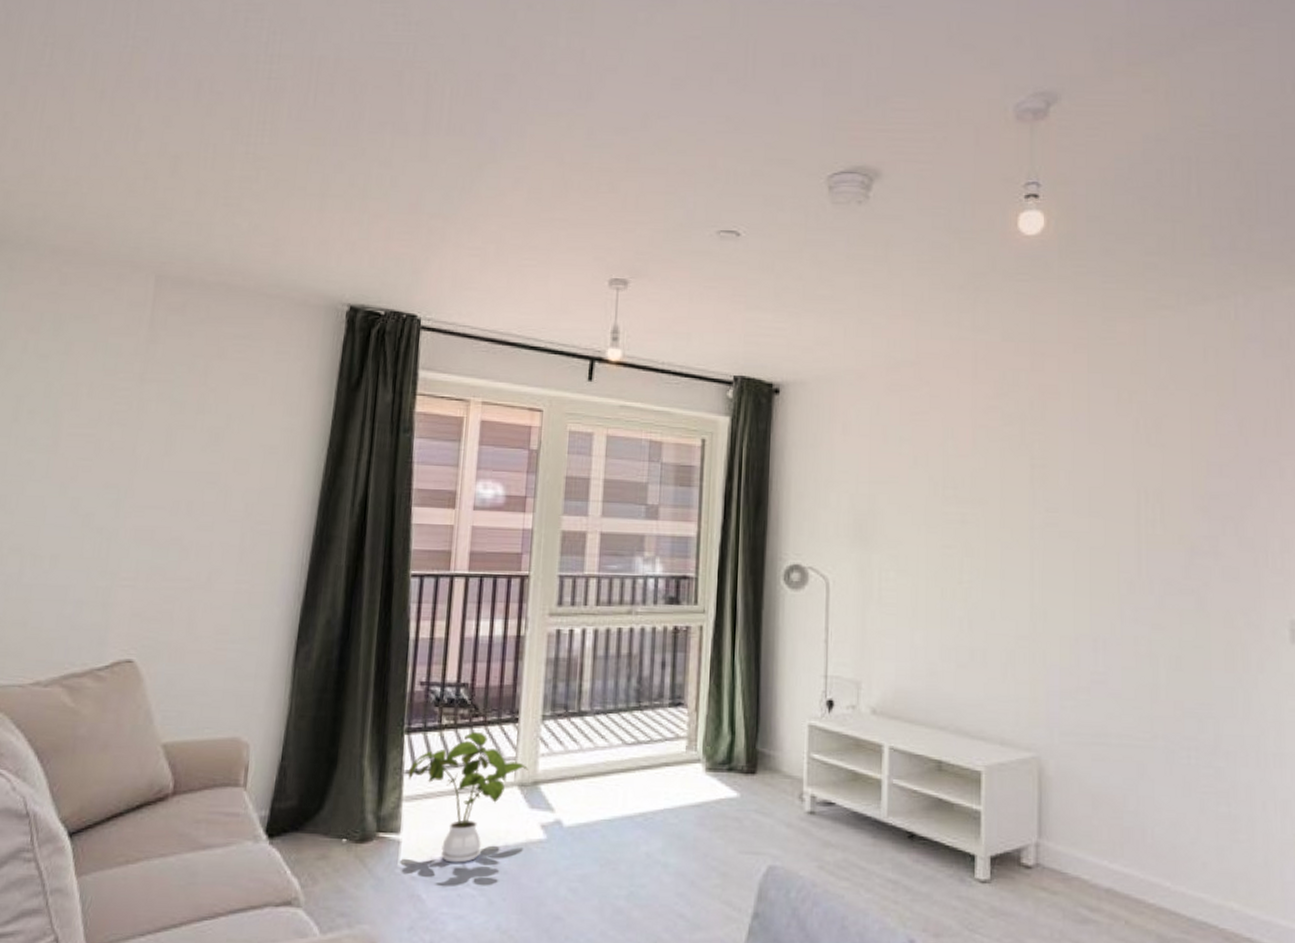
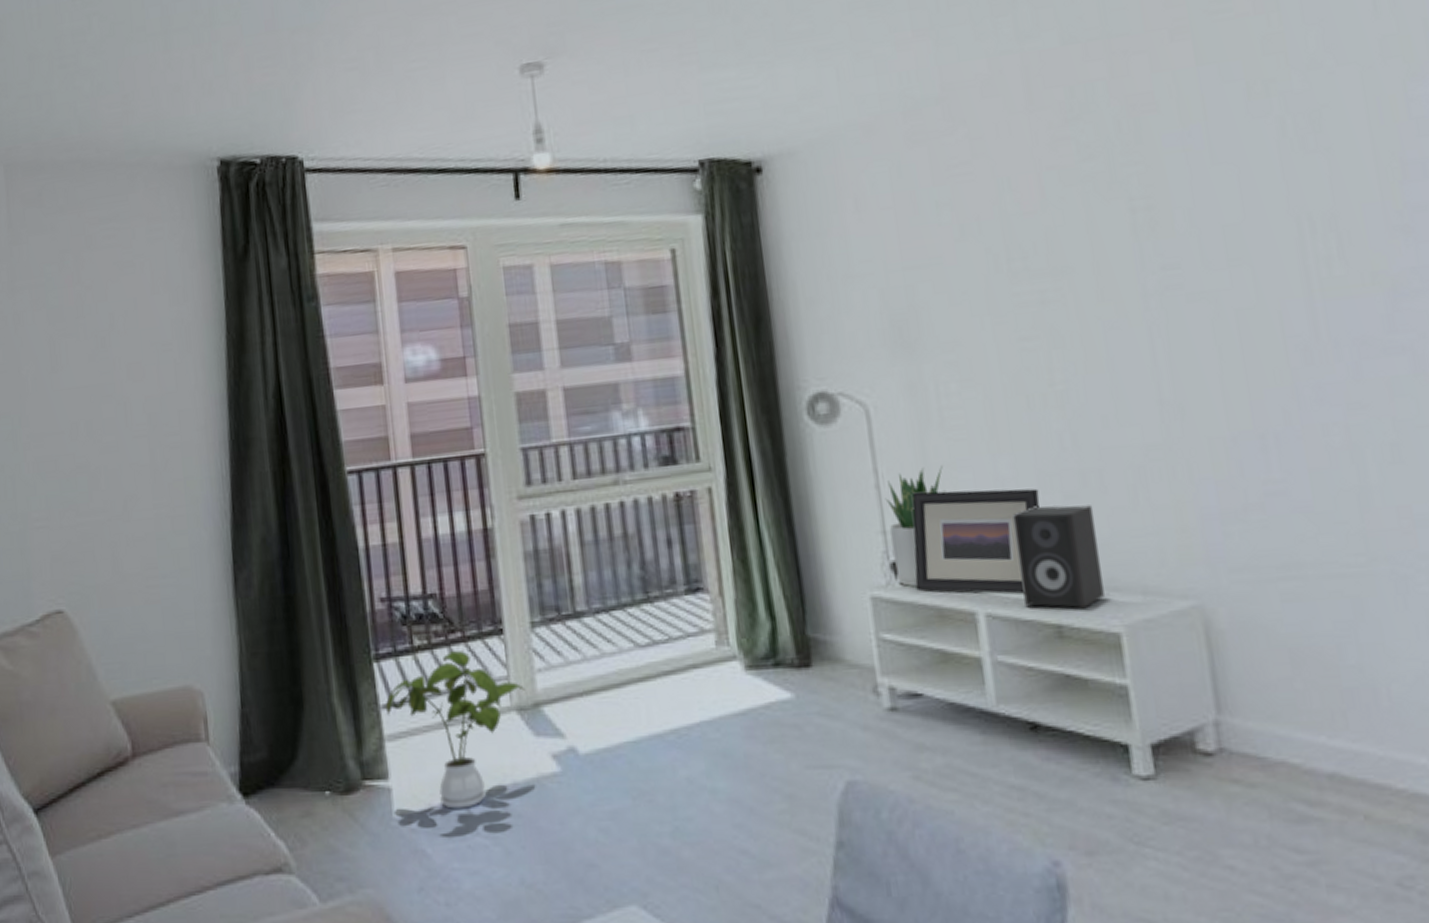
planter: none [830,631,875,721] -> present [885,465,946,587]
picture frame: none [842,649,940,735] -> present [912,488,1041,594]
speaker: none [918,670,976,751] -> present [1012,505,1104,609]

